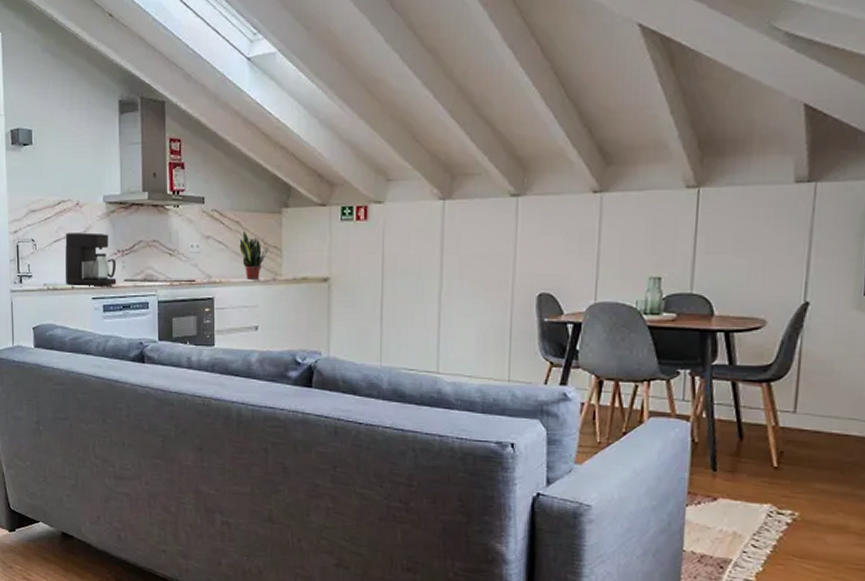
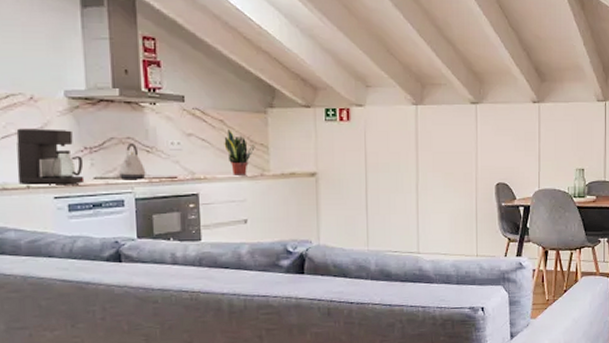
kettle: none [144,246,168,283] -> present [118,143,146,180]

